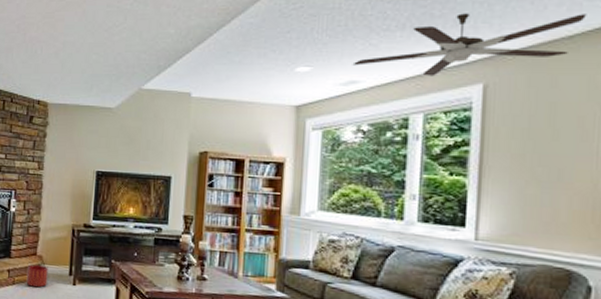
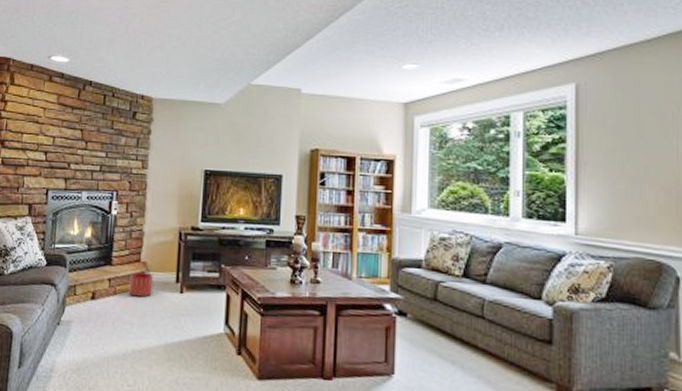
ceiling fan: present [352,13,587,76] -> none [456,16,661,76]

